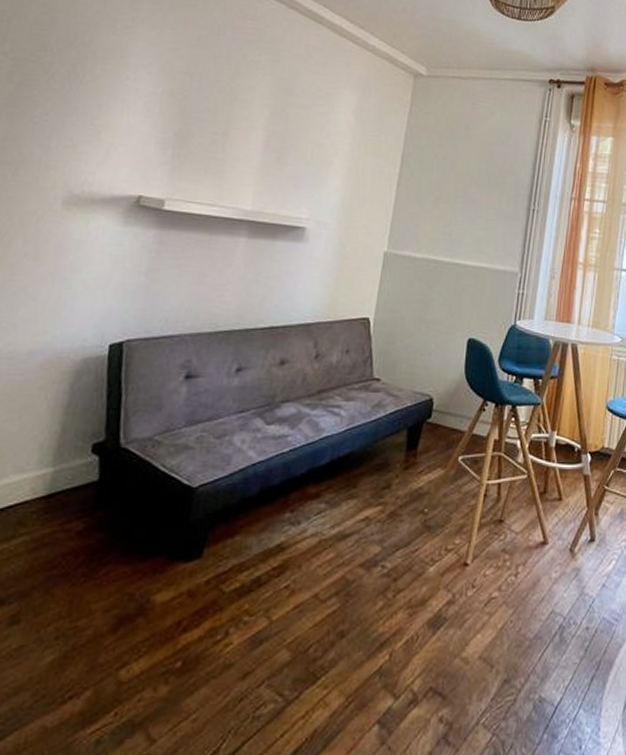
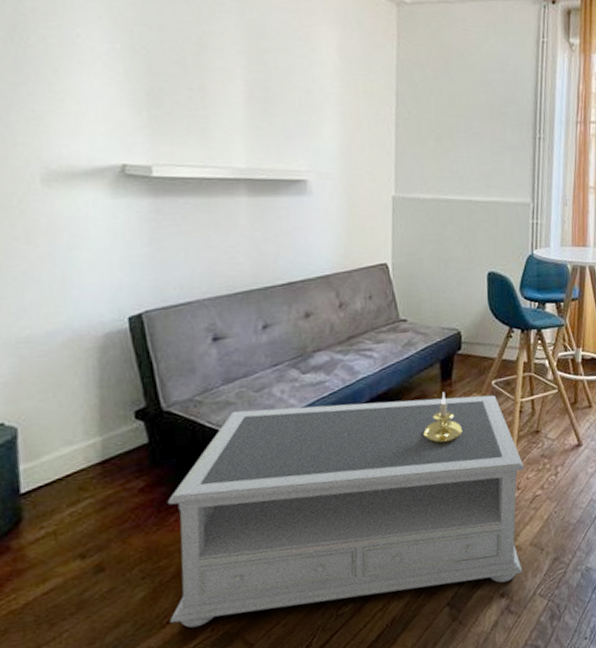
coffee table: none [73,458,483,709] -> present [167,395,524,628]
candle holder: none [379,463,421,522] -> present [423,392,462,445]

